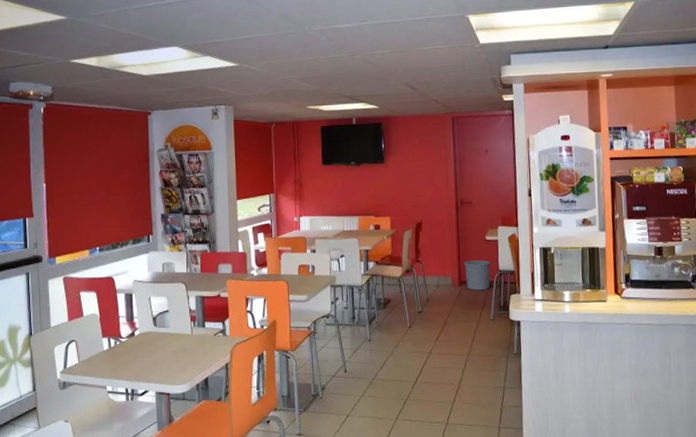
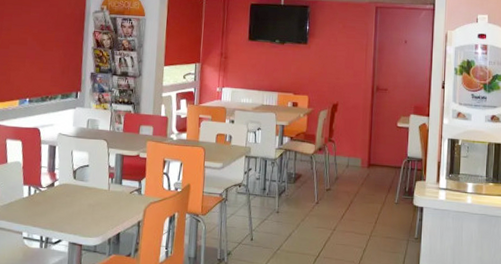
waste bin: present [464,260,491,291] -> none [374,144,400,175]

